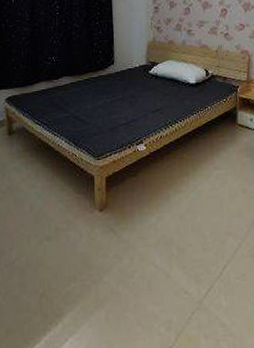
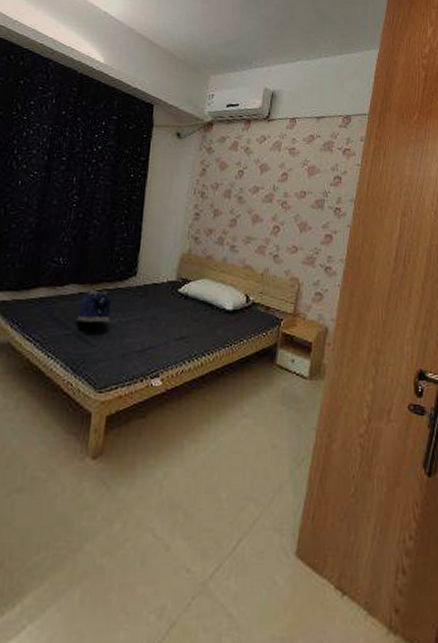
tote bag: none [72,79,98,106] -> present [76,289,112,323]

